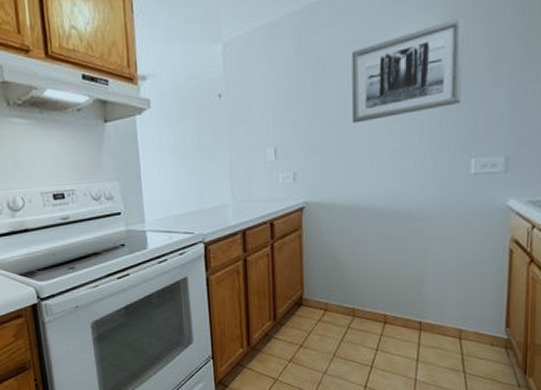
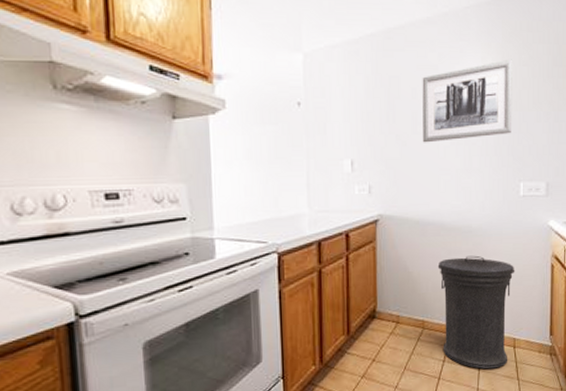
trash can: none [369,241,463,360] -> present [437,255,515,369]

